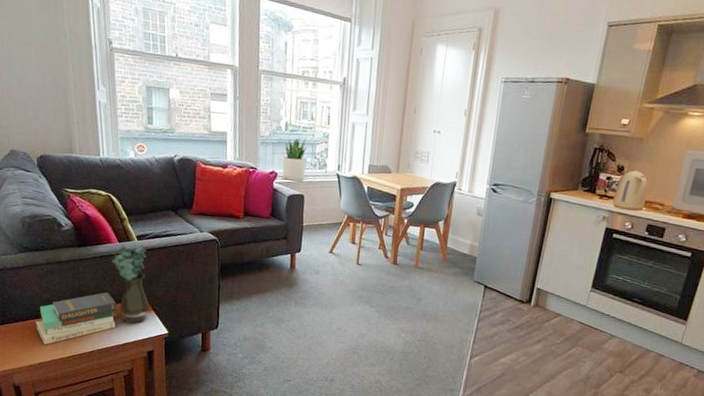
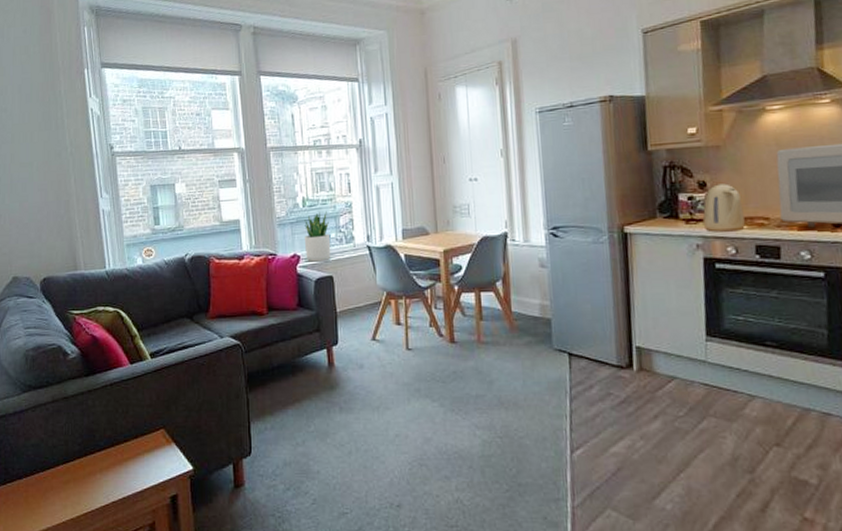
books: present [35,292,117,345] -> none [41,427,133,504]
vase: present [112,243,149,324] -> none [124,362,169,463]

